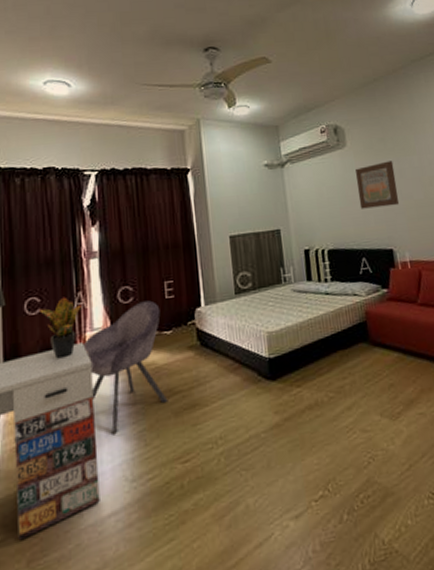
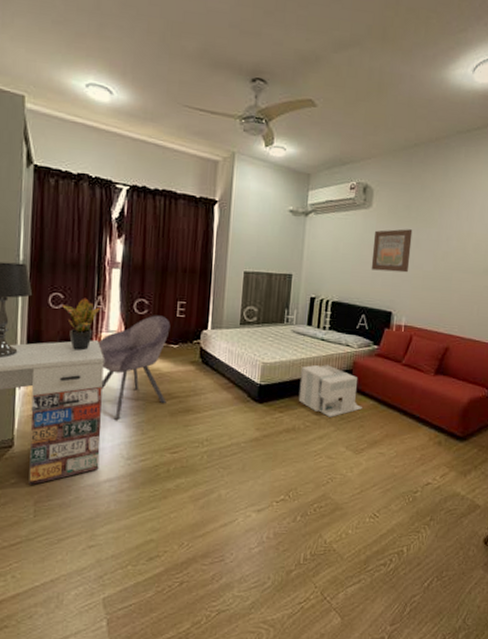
architectural model: none [310,321,387,382] -> present [298,365,362,417]

